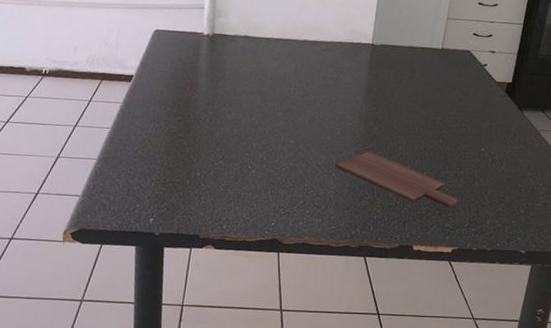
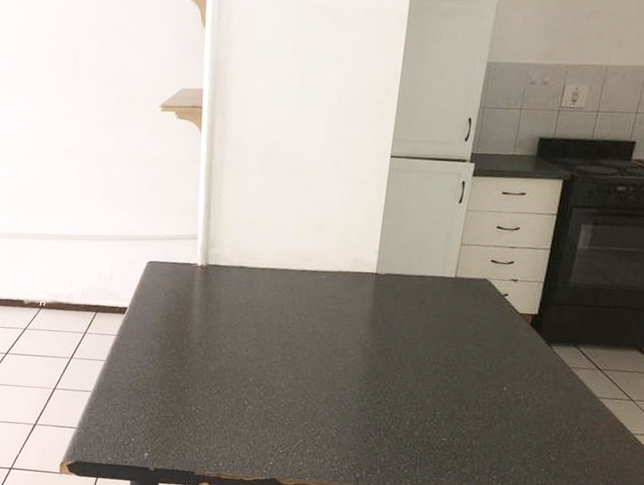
cutting board: present [335,151,458,208] -> none [337,388,477,452]

